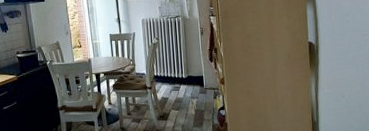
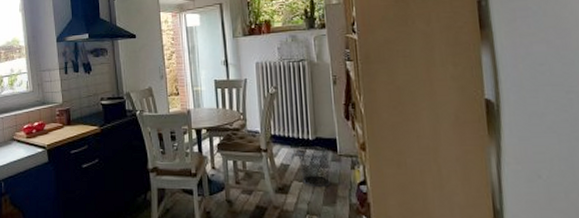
waste bin: none [174,83,198,114] -> present [298,146,330,188]

